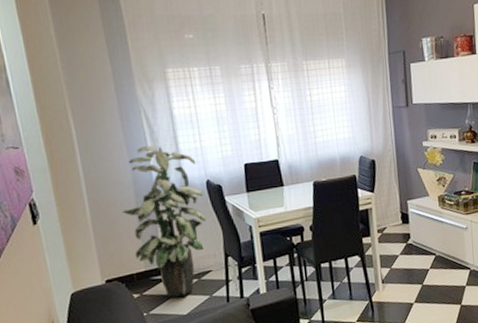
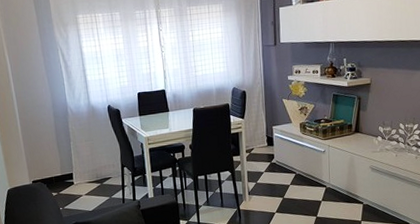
indoor plant: present [122,145,207,298] -> none [44,76,108,197]

